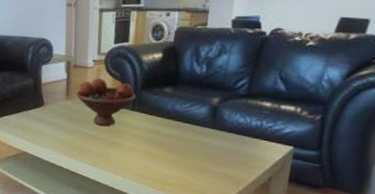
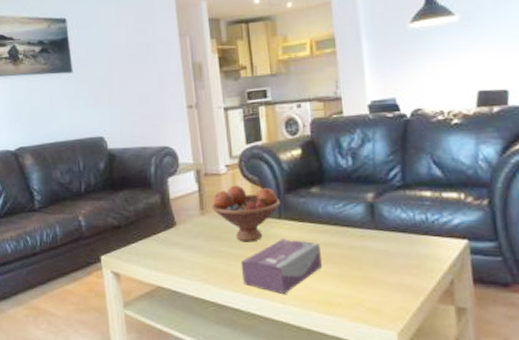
tissue box: none [93,126,163,170] -> present [240,238,322,294]

